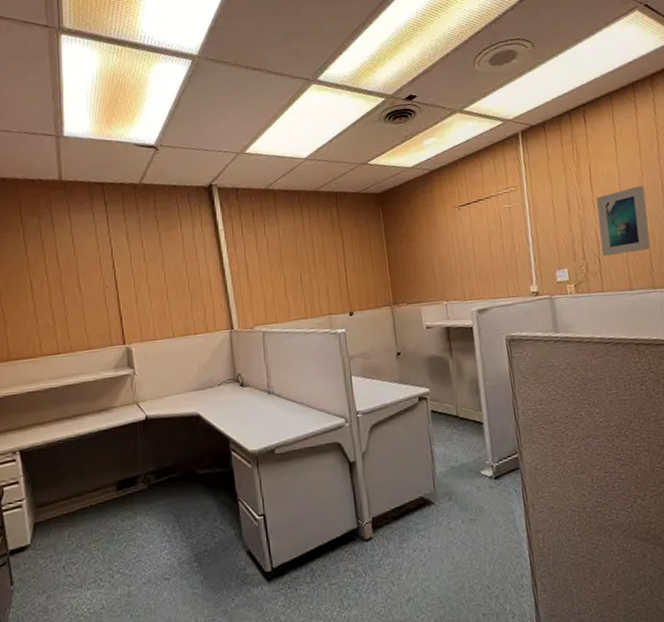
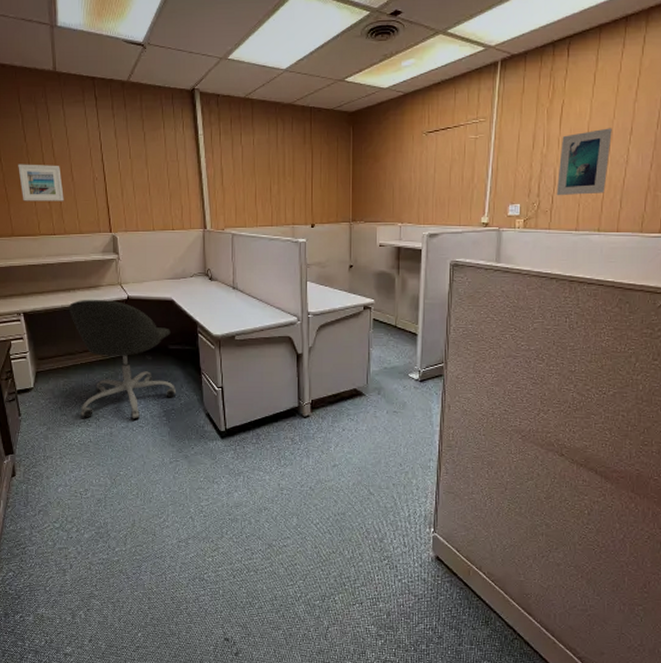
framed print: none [17,276,70,320] -> present [18,164,64,201]
office chair: none [76,423,208,577] -> present [69,299,176,419]

